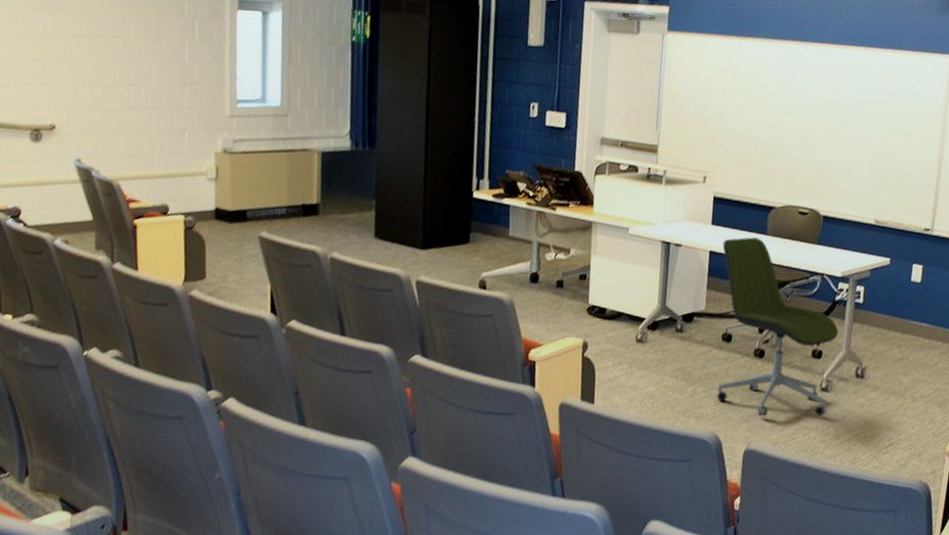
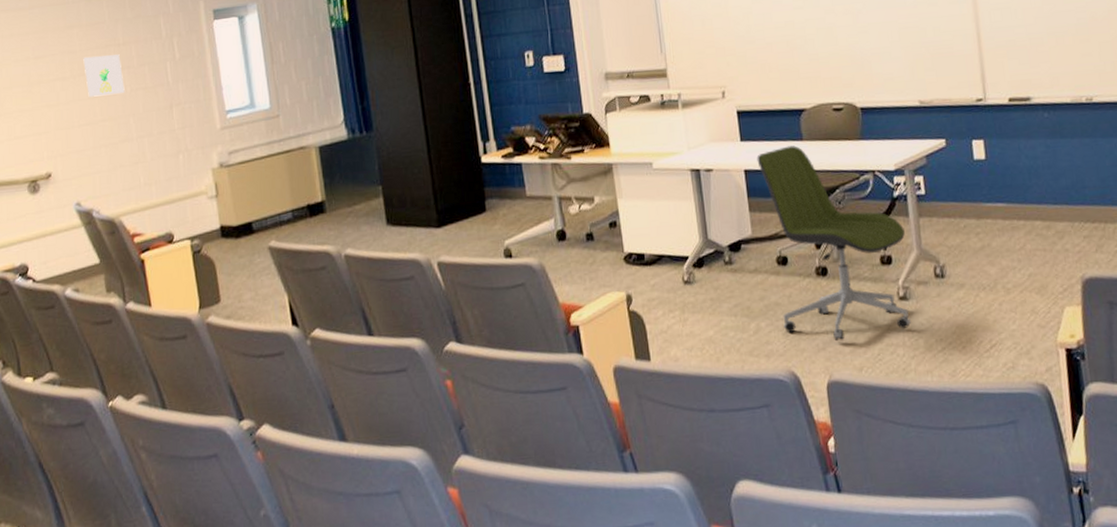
wall art: none [101,19,140,63] -> present [83,54,125,97]

